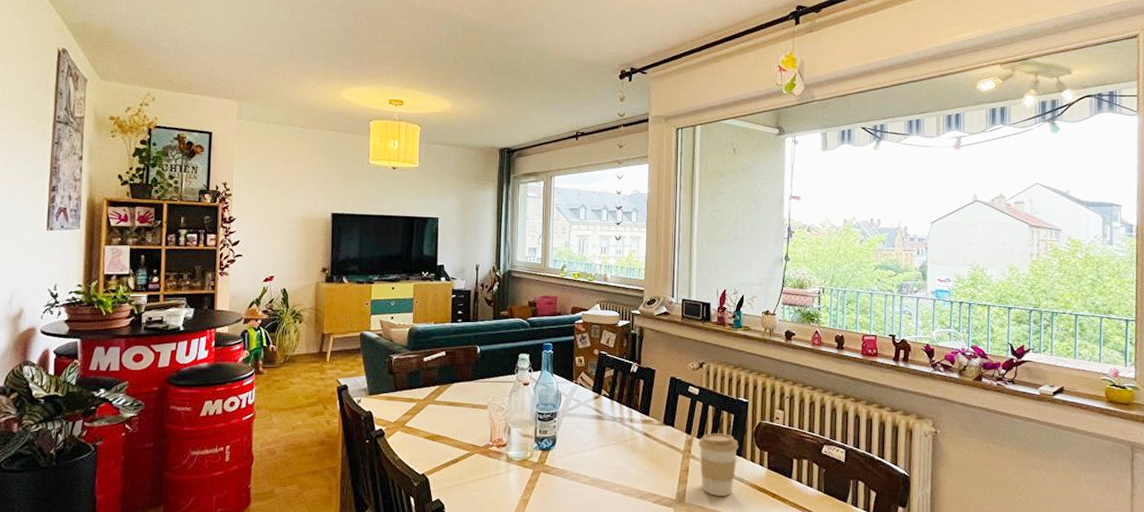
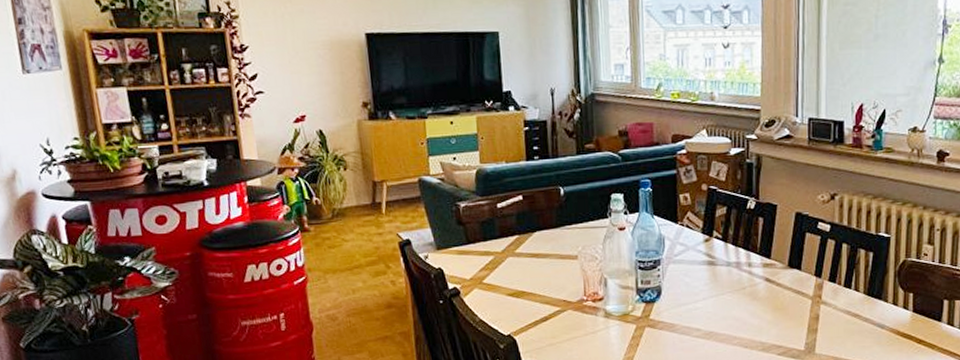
coffee cup: present [699,434,739,496] -> none [831,275,878,345]

